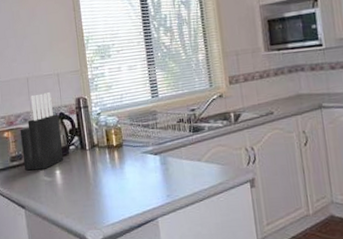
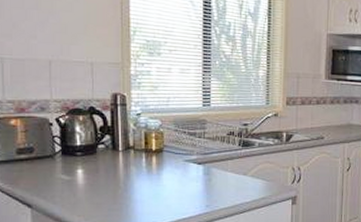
knife block: present [19,92,64,171] -> none [33,81,89,167]

